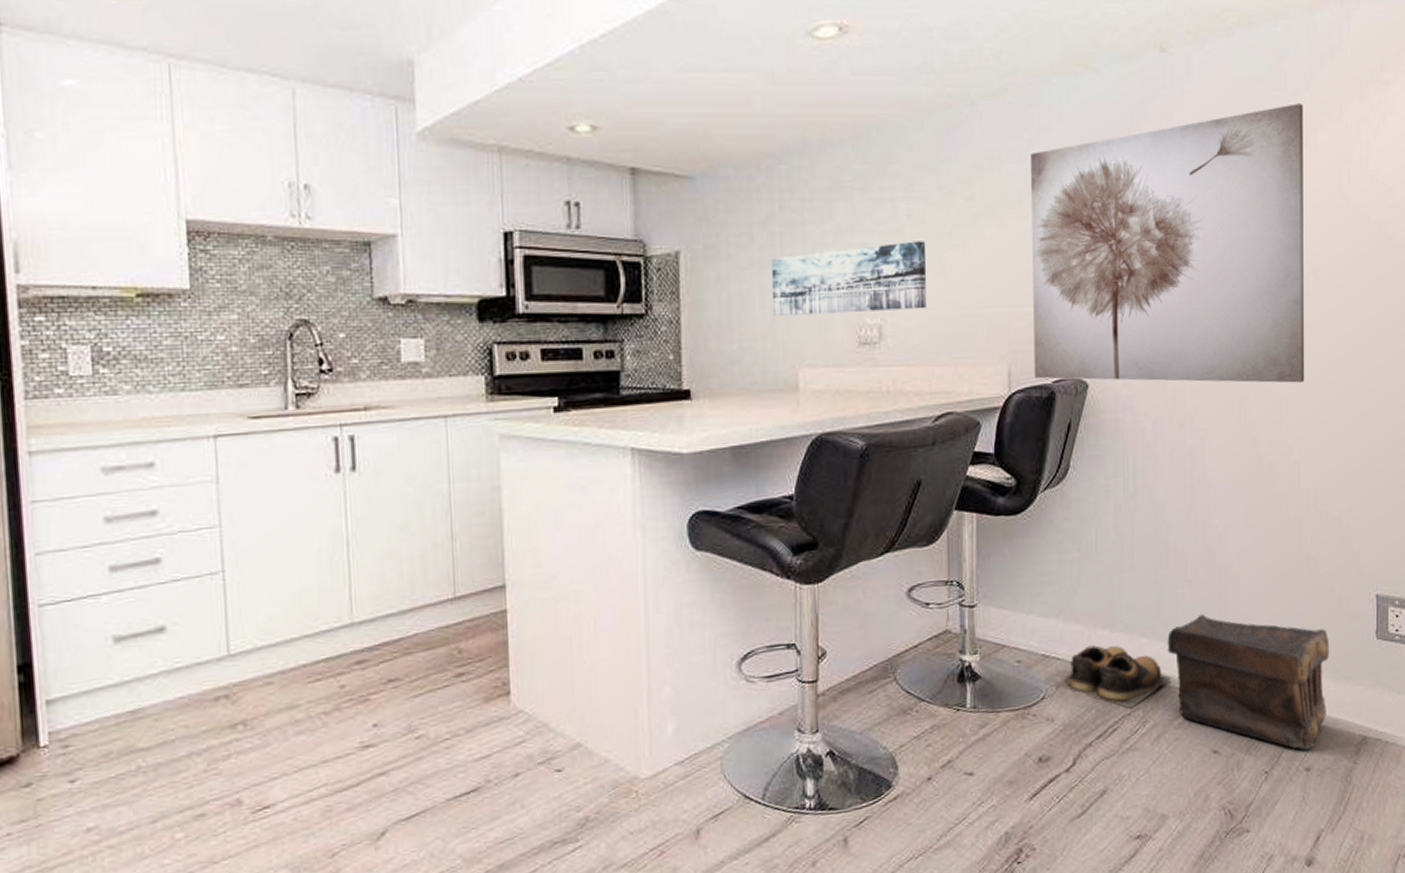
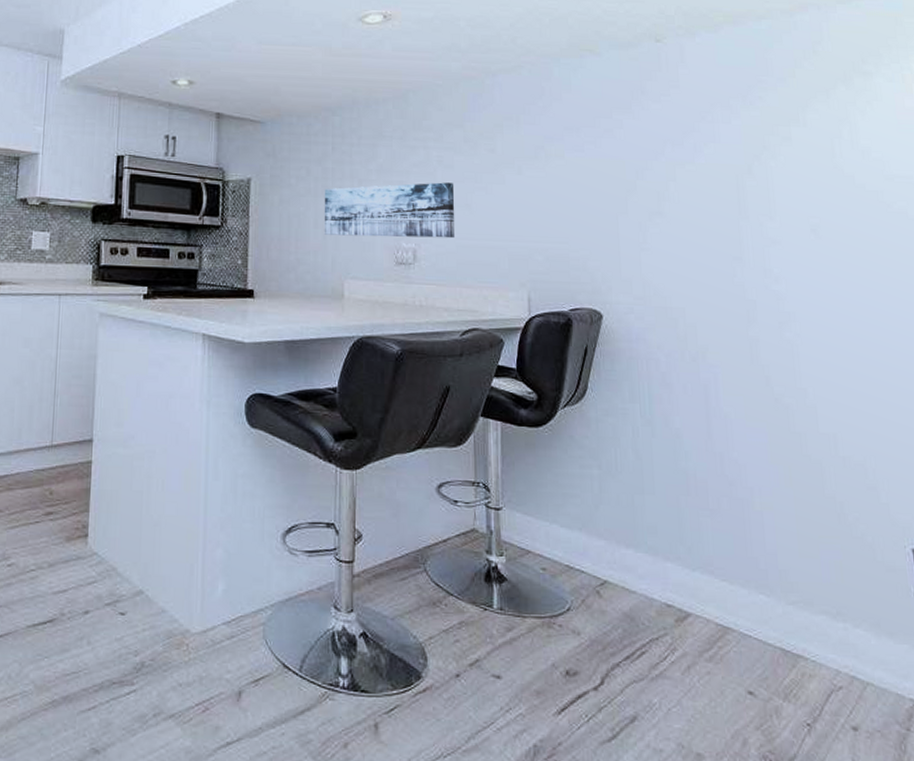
wall art: present [1031,104,1305,383] -> none [544,87,815,331]
shoes: present [1053,645,1172,709] -> none [578,563,699,633]
pouch: present [1167,614,1329,750] -> none [692,546,870,706]

